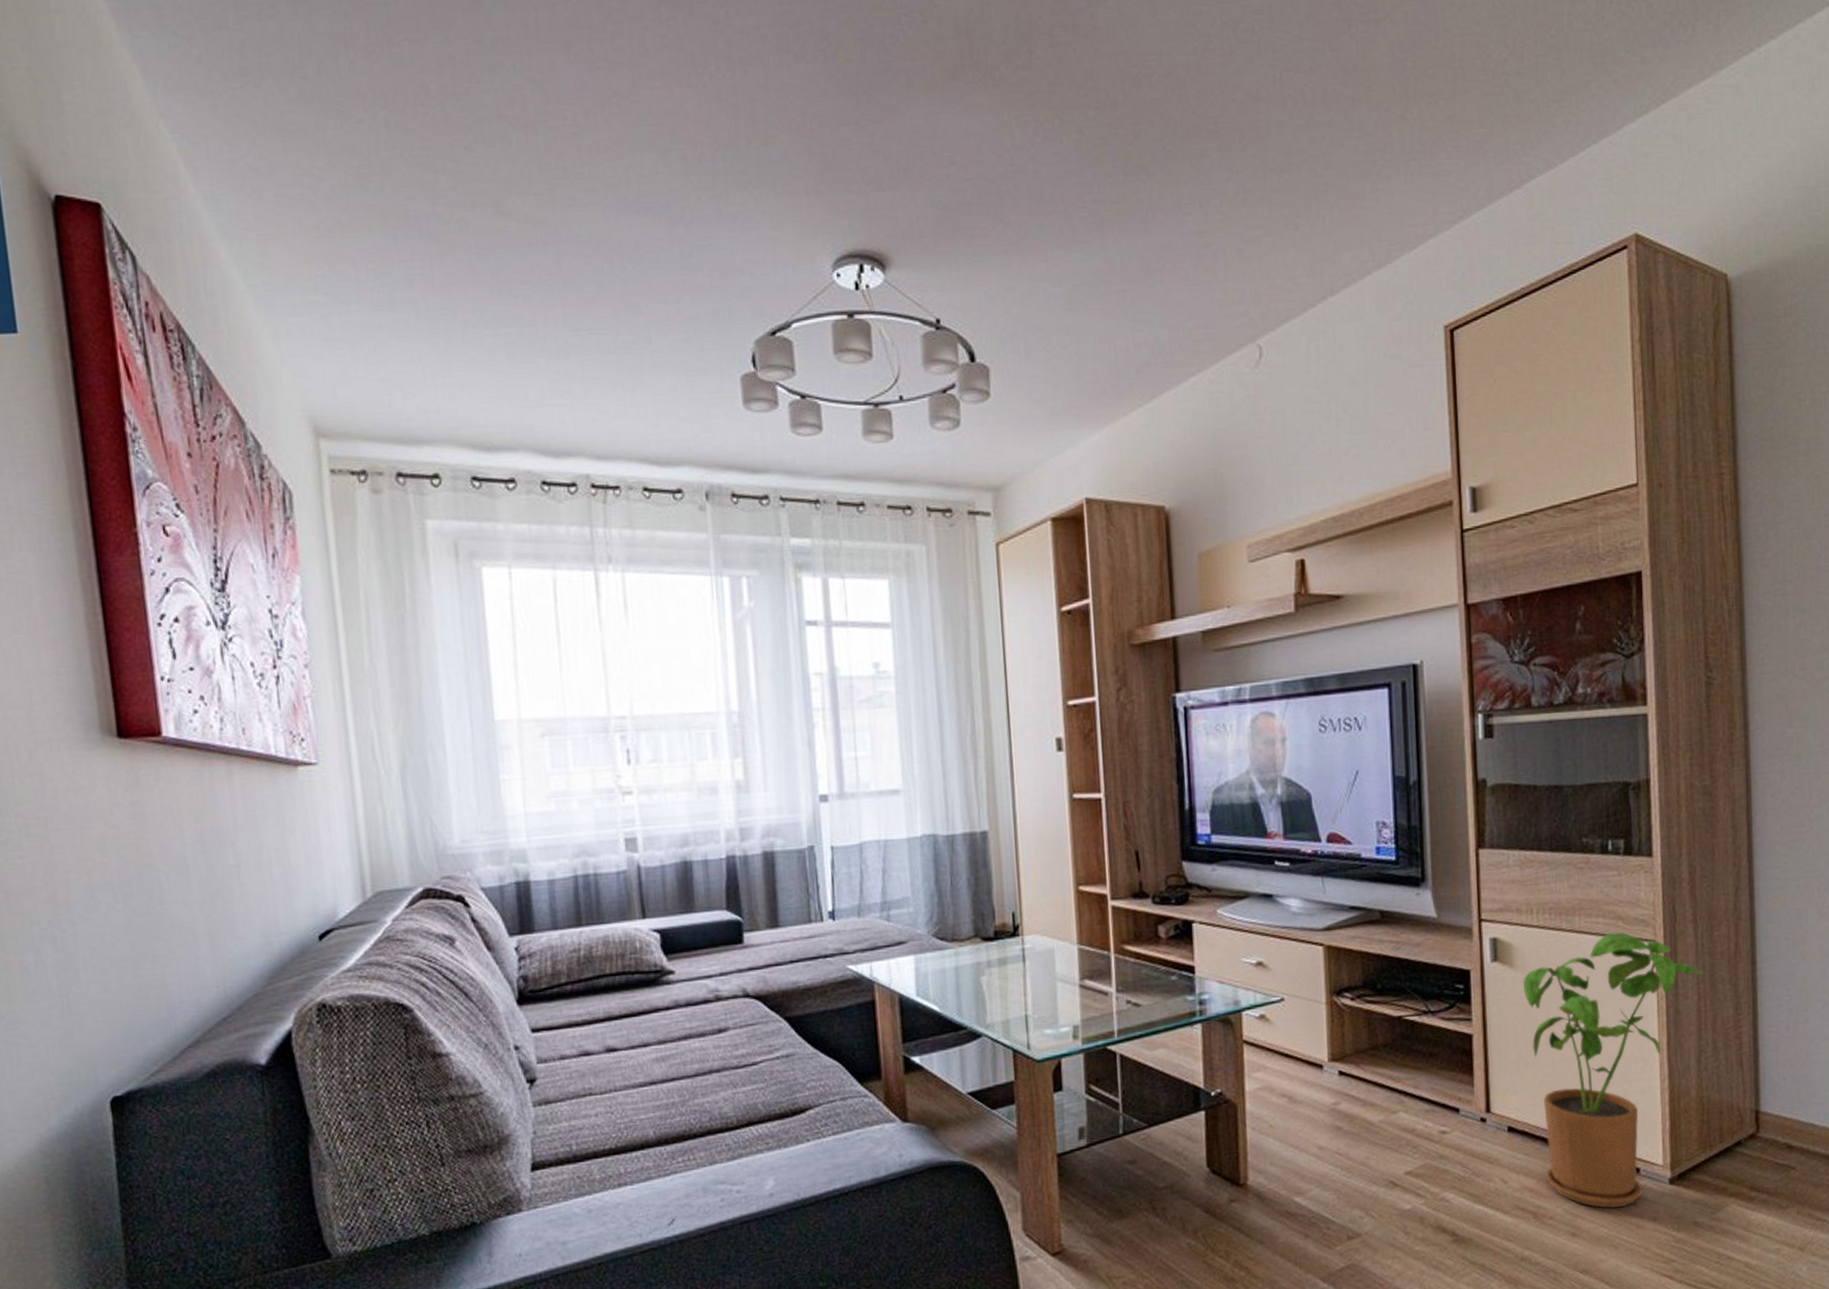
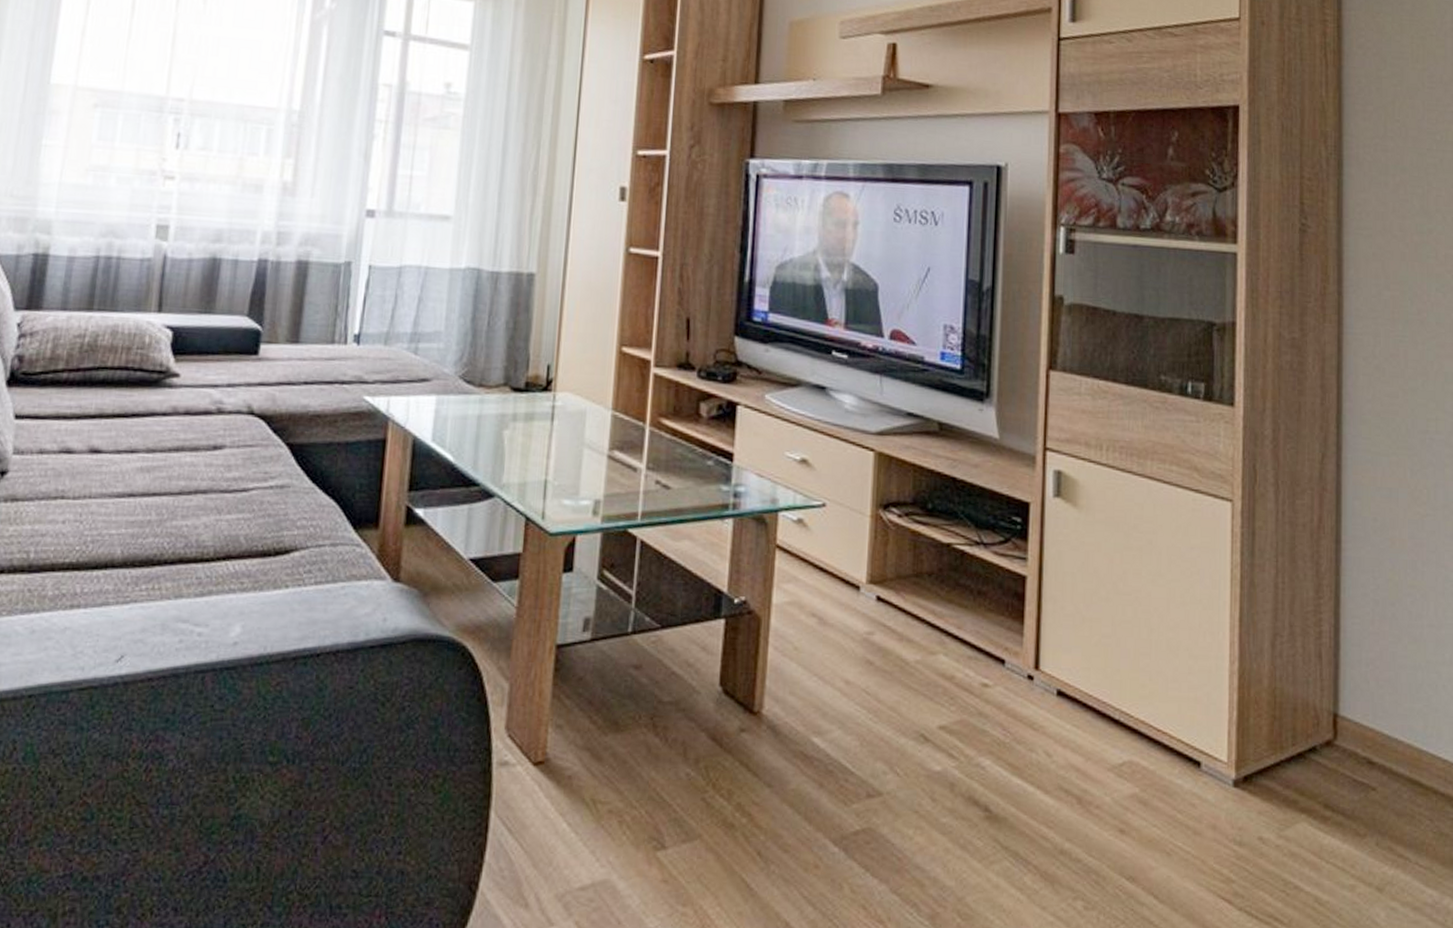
house plant: present [1522,932,1706,1208] -> none [1085,484,1286,807]

